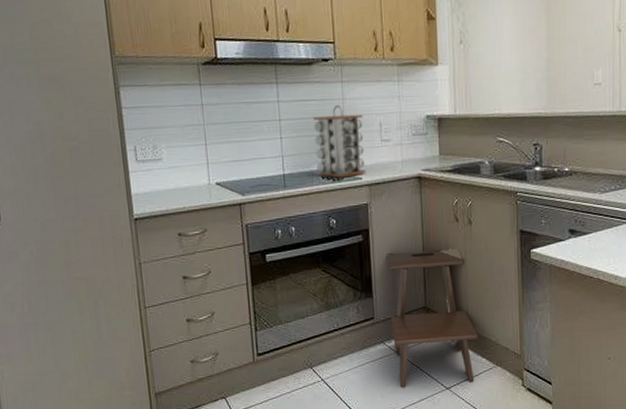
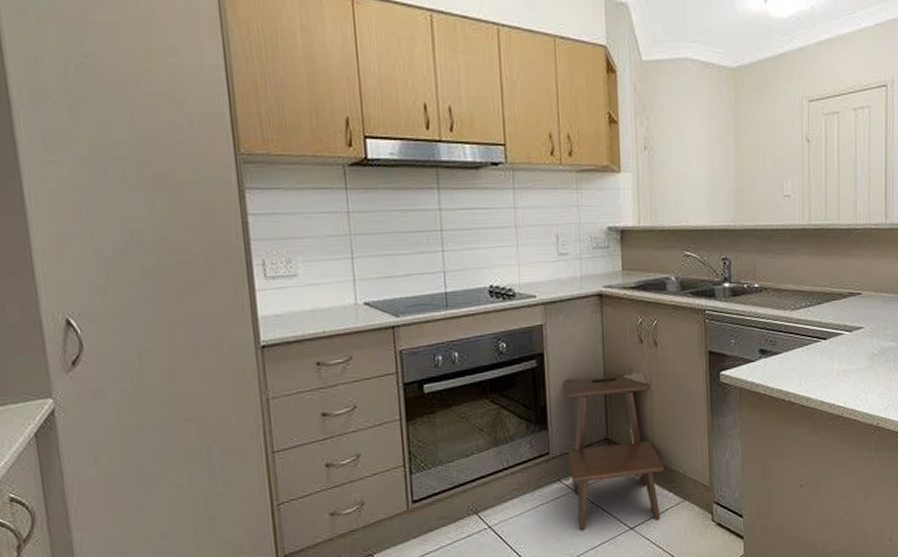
spice rack: present [313,105,366,178] -> none [480,214,541,297]

